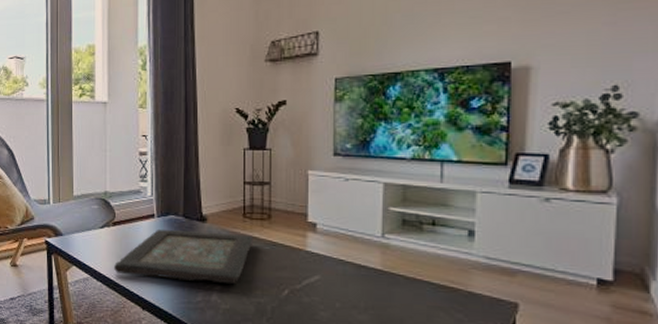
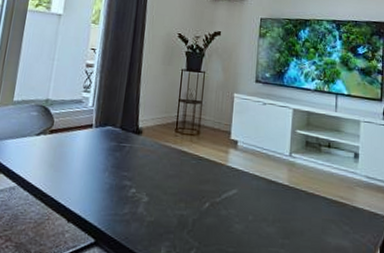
decorative tray: present [114,228,254,285] -> none [44,139,183,197]

